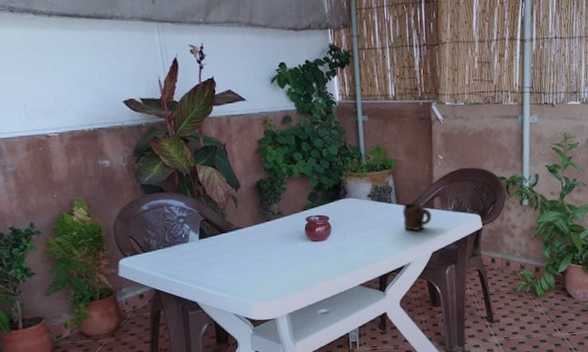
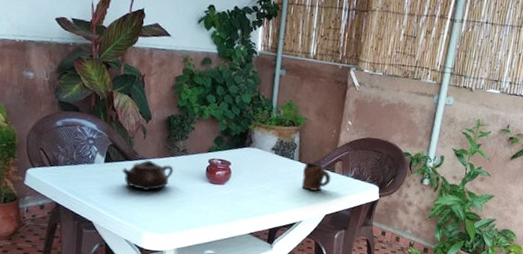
teapot: none [218,229,272,260] -> present [122,160,174,191]

